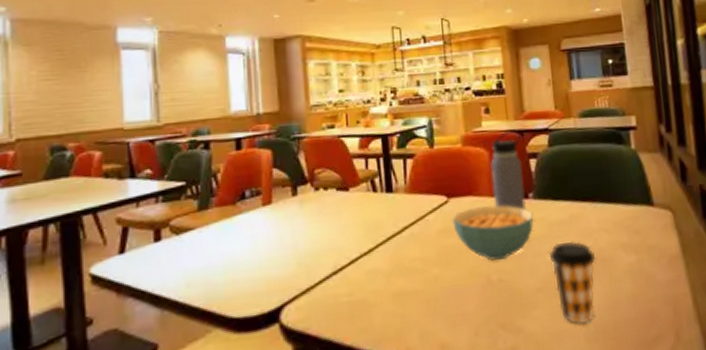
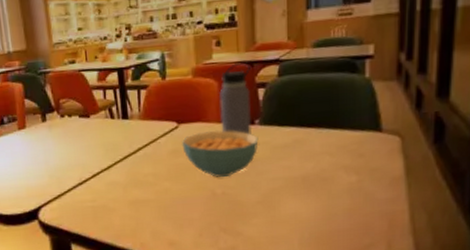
coffee cup: present [550,241,595,325] -> none [272,162,315,232]

